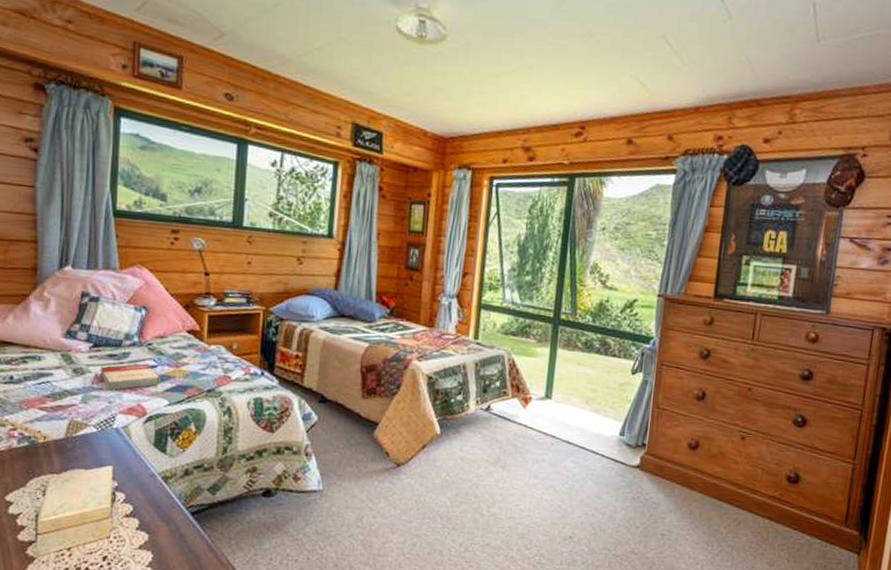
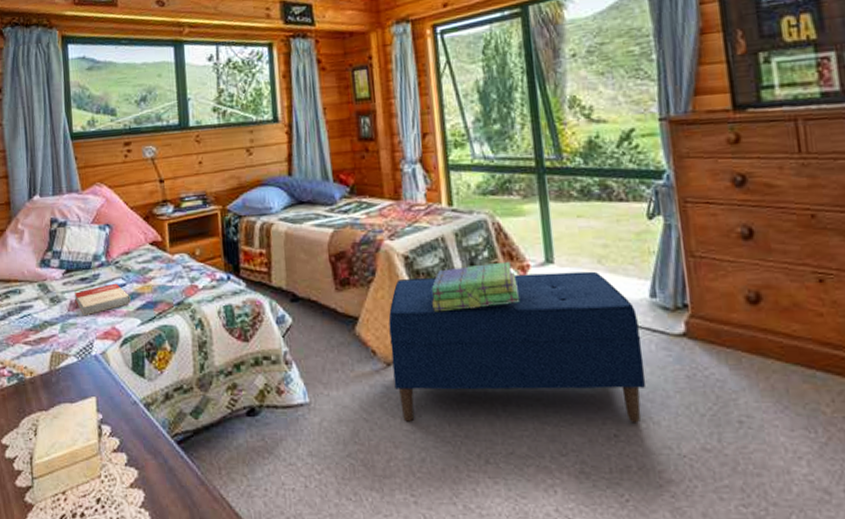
bench: none [400,395,607,529] -> present [388,271,646,423]
stack of books: none [445,392,519,428] -> present [432,261,521,312]

